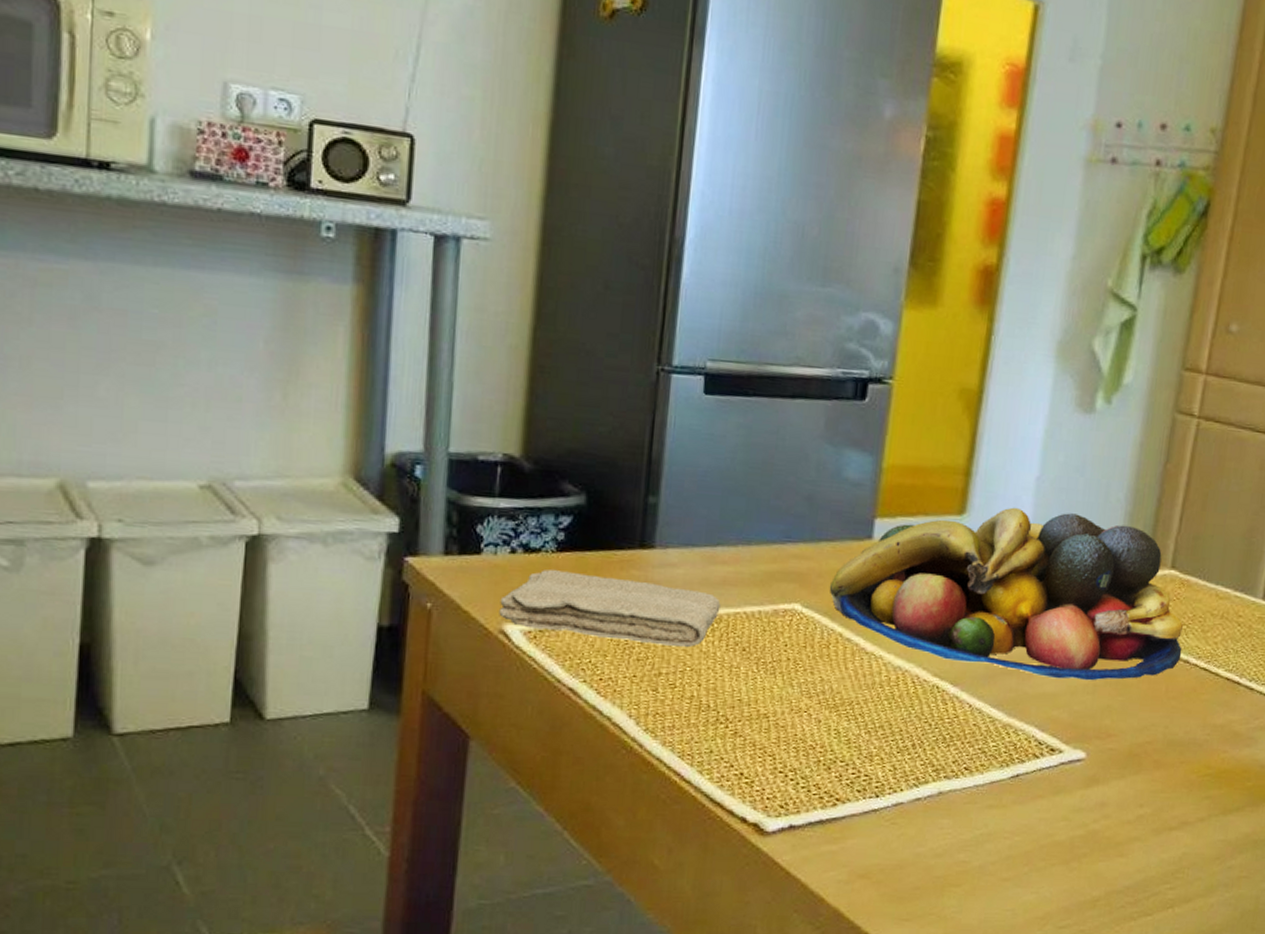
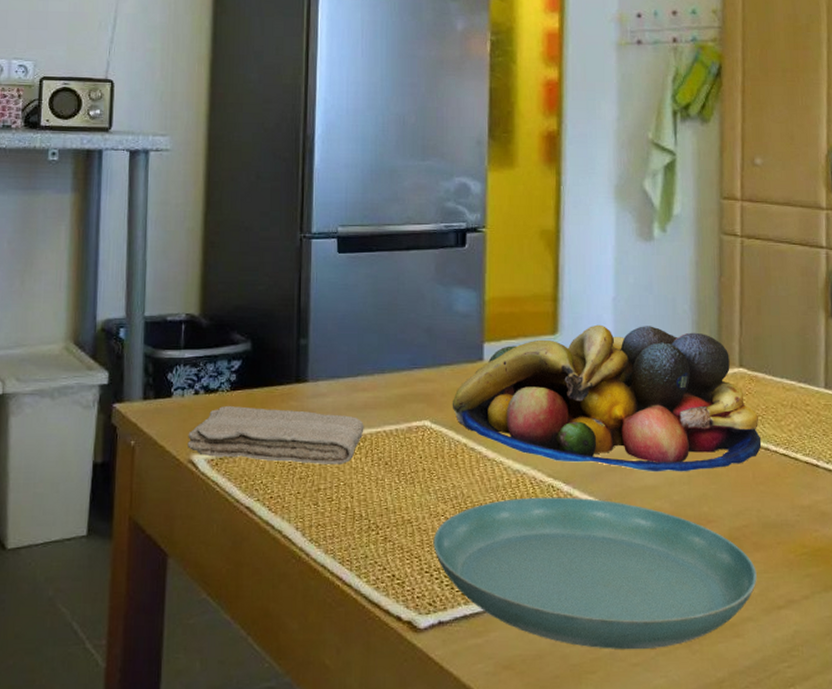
saucer: none [791,697,1153,865] -> present [433,497,757,650]

